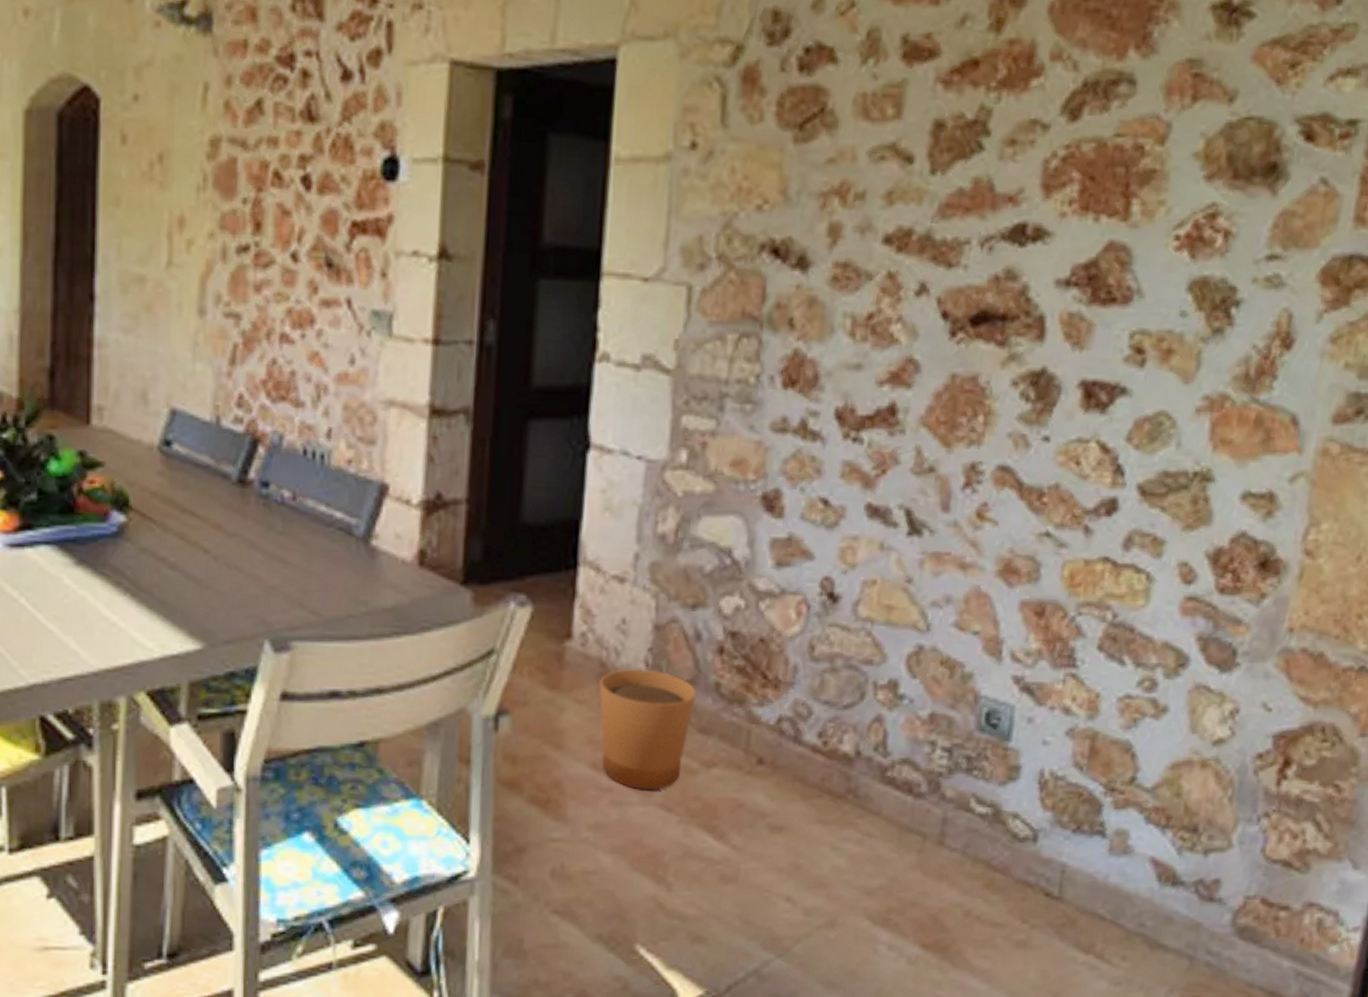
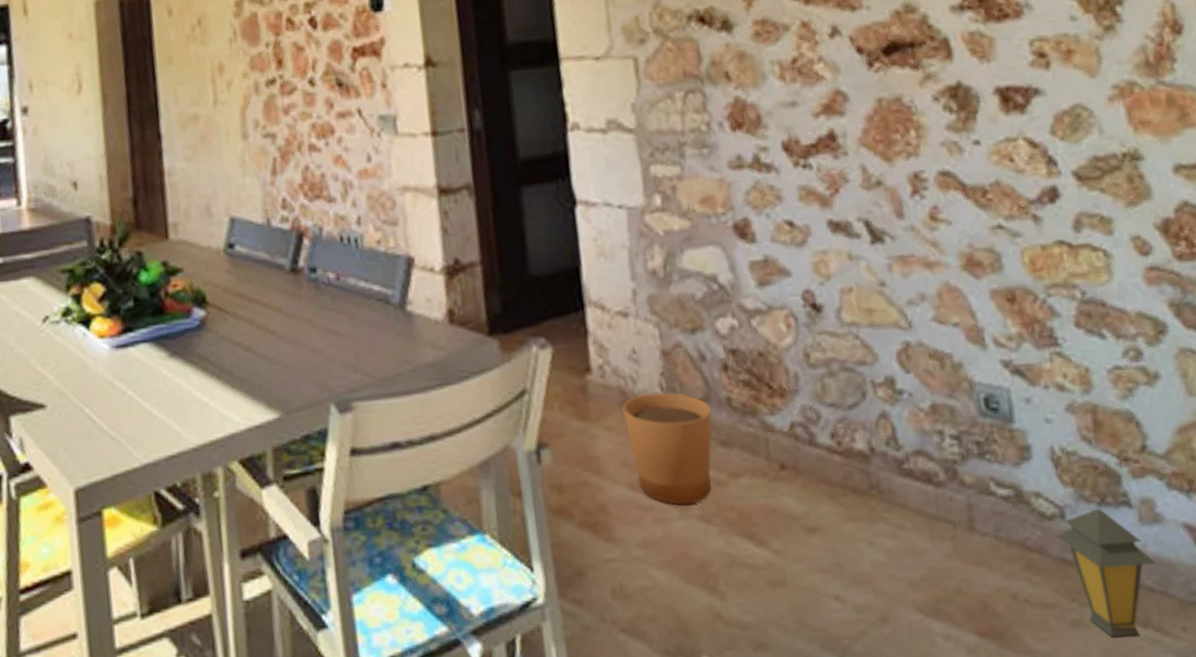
lantern: none [1023,835,1115,961] -> present [1056,509,1157,638]

